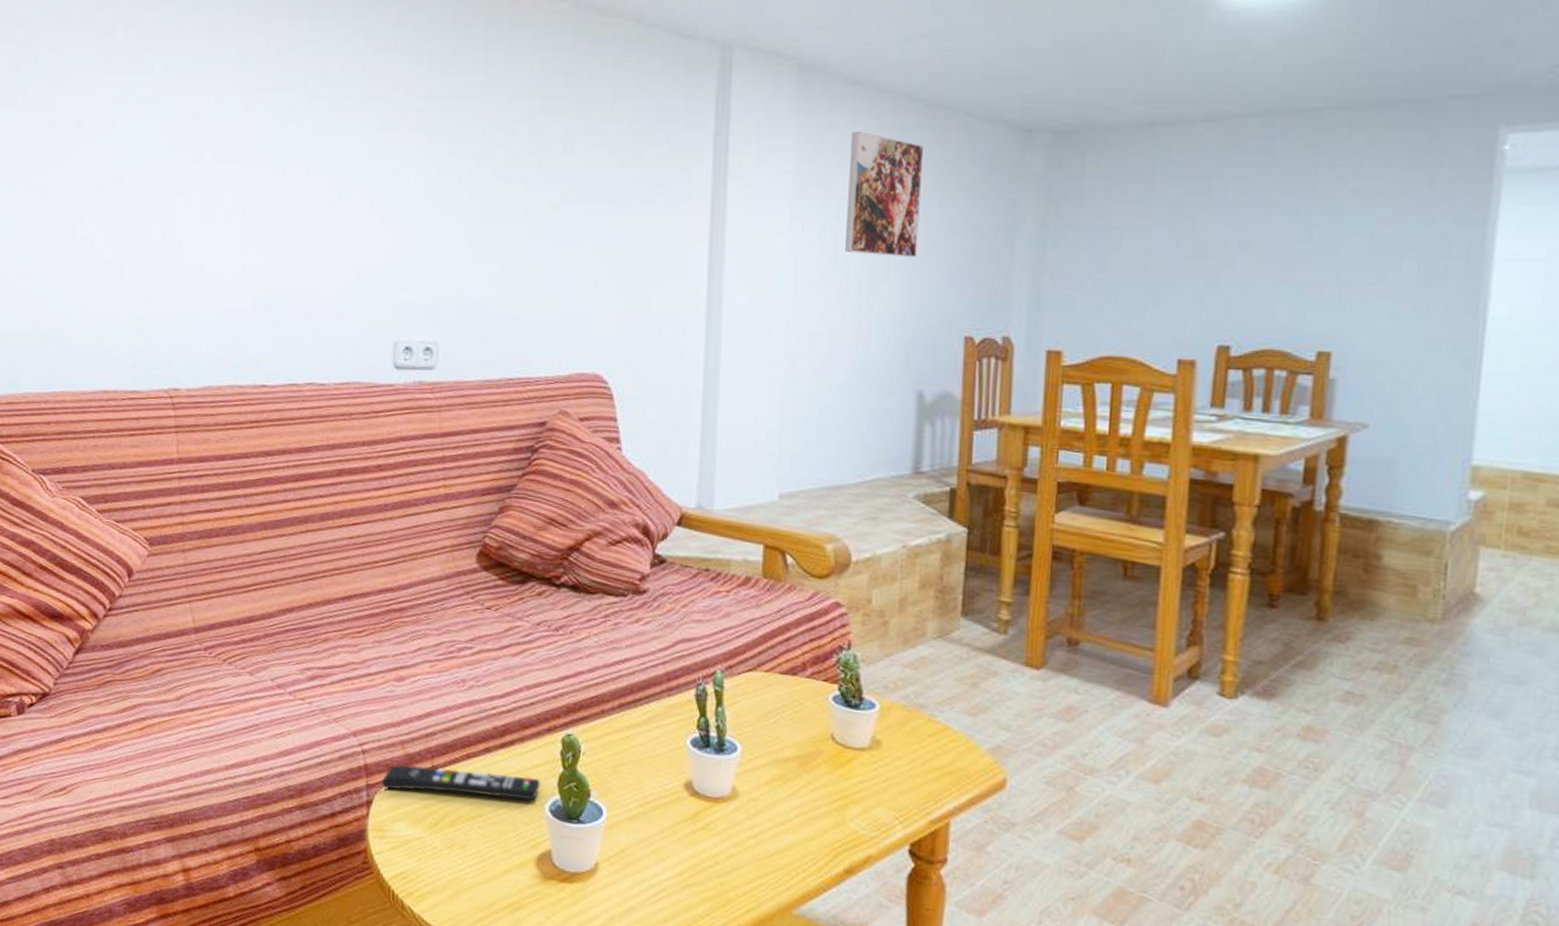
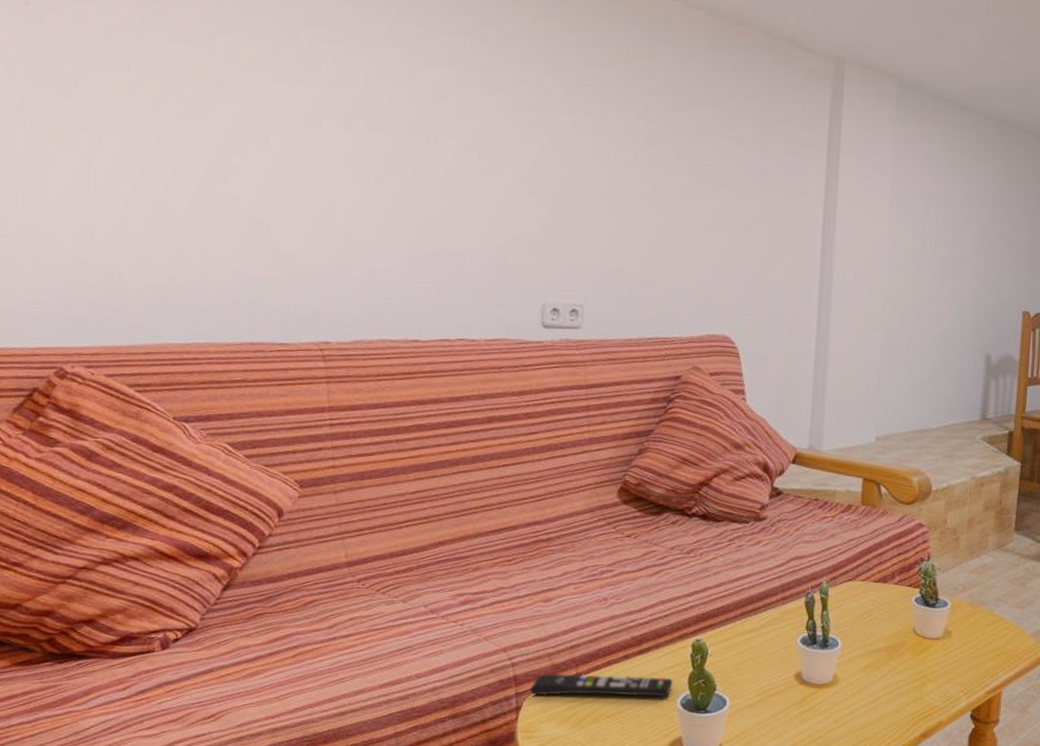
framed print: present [845,132,925,258] -> none [933,141,996,247]

